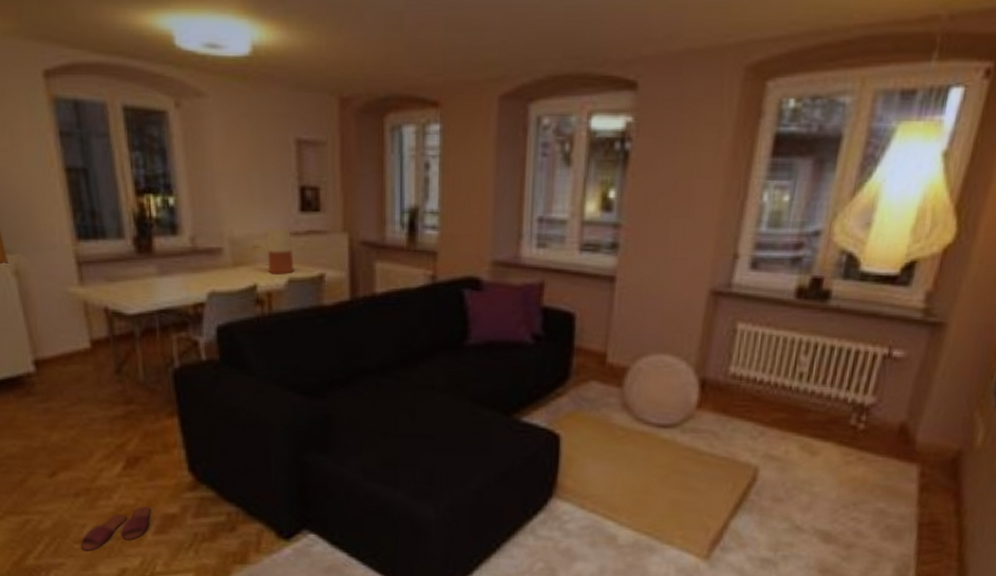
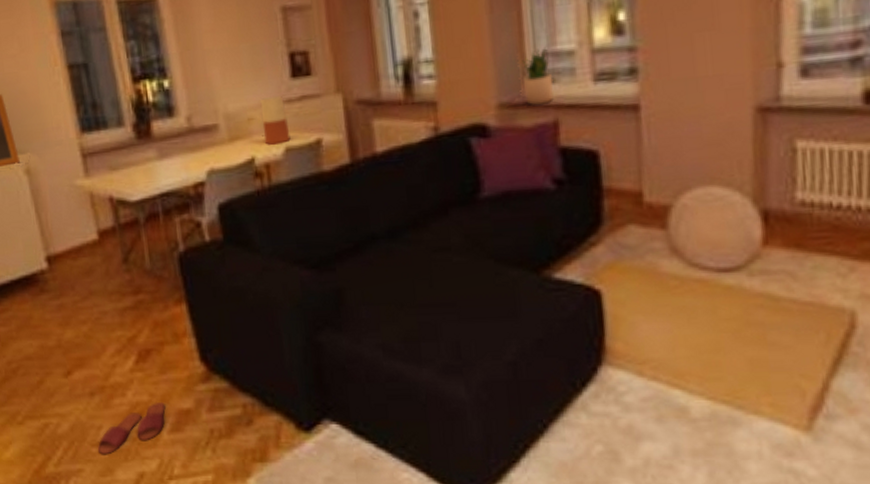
planter: none [518,214,545,266] -> present [522,48,555,105]

